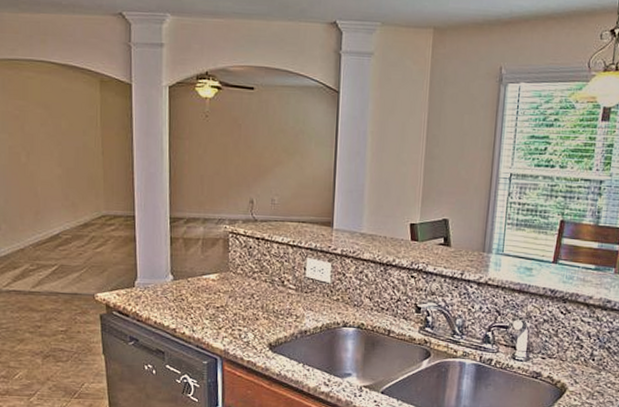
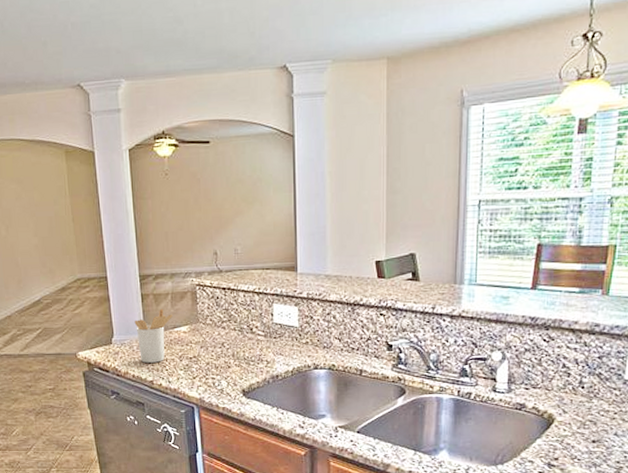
utensil holder: none [161,253,202,310] -> present [134,308,173,363]

